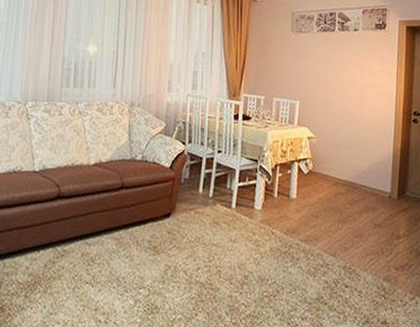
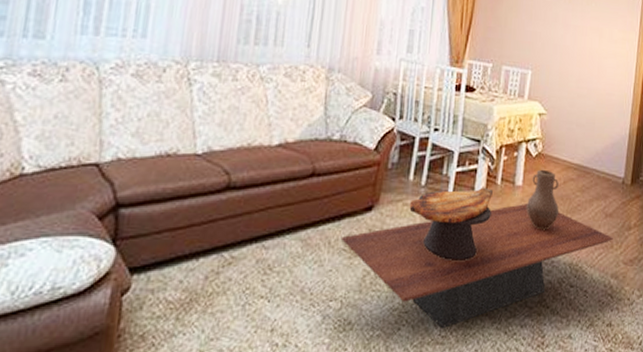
coffee table: none [146,213,383,316] -> present [340,203,613,328]
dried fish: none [200,199,271,260] -> present [409,187,493,260]
vase: none [300,184,332,237] -> present [526,169,559,230]

